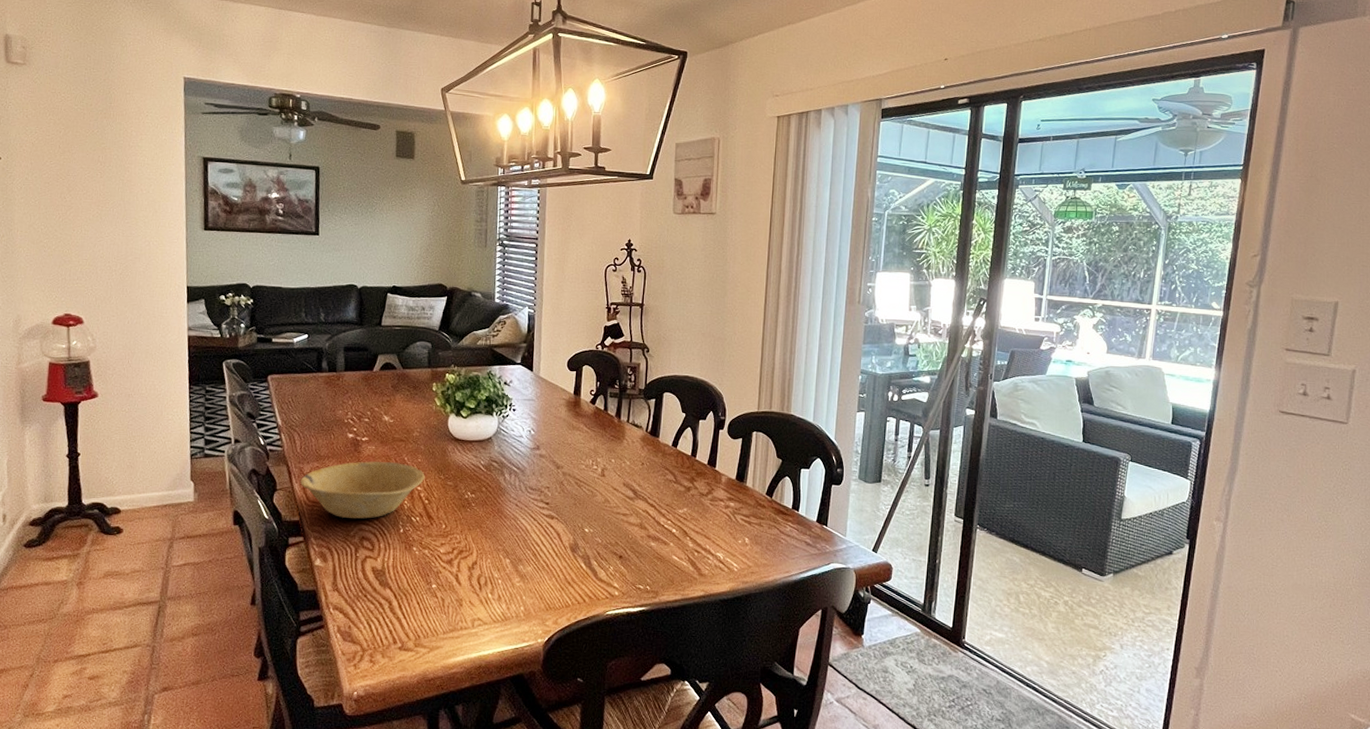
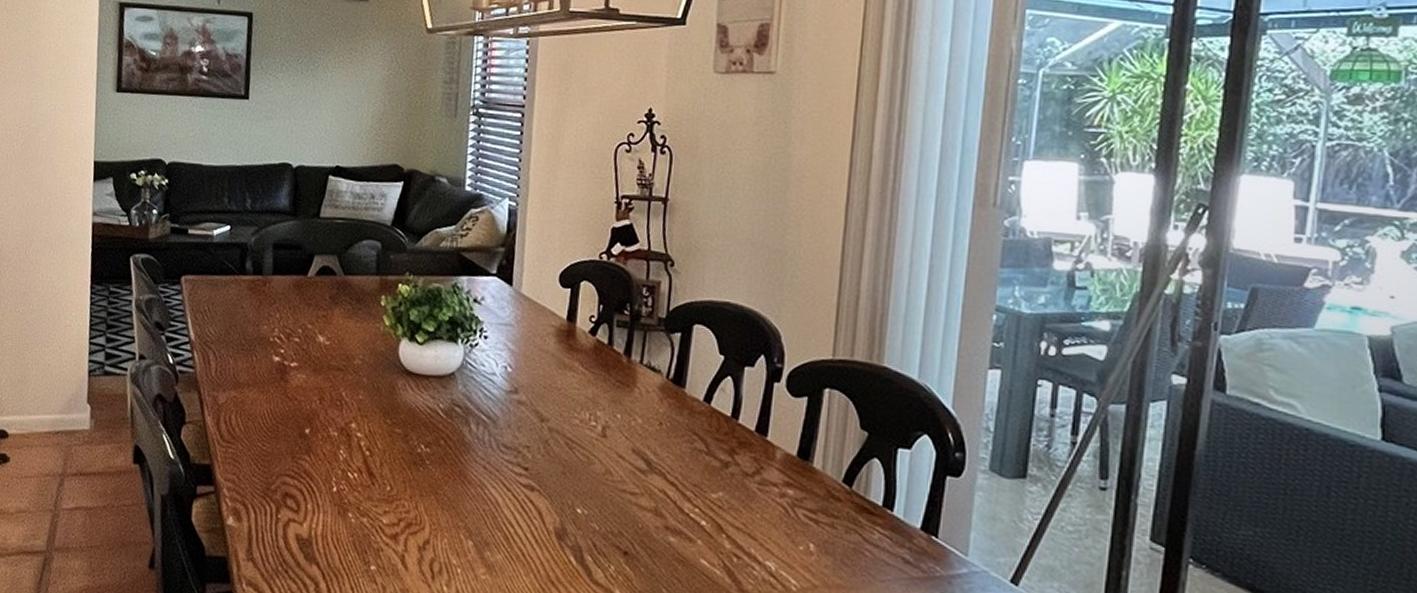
bowl: present [300,461,425,519] -> none [213,393,367,470]

